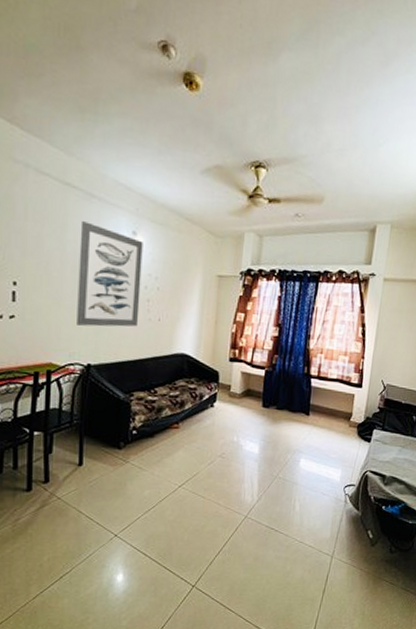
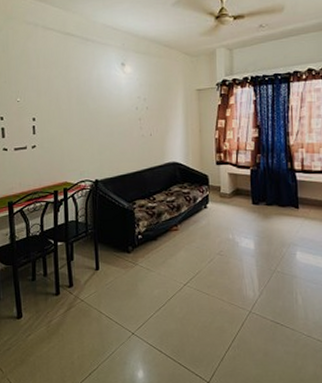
wall art: present [76,221,143,327] -> none [80,61,134,148]

